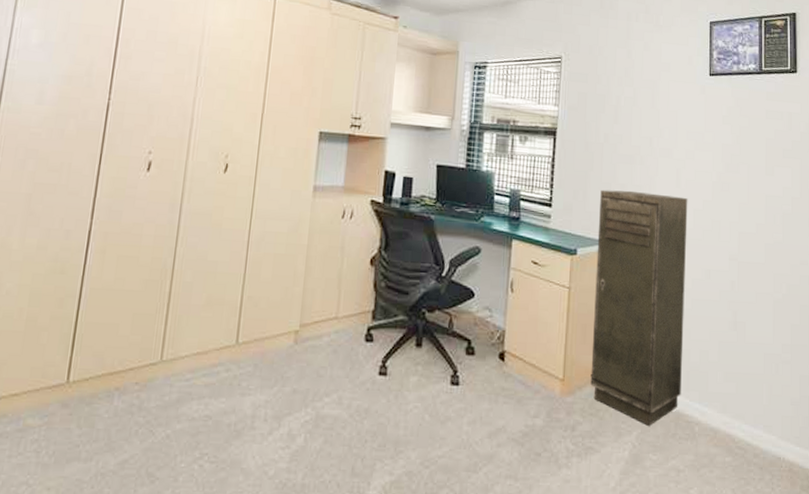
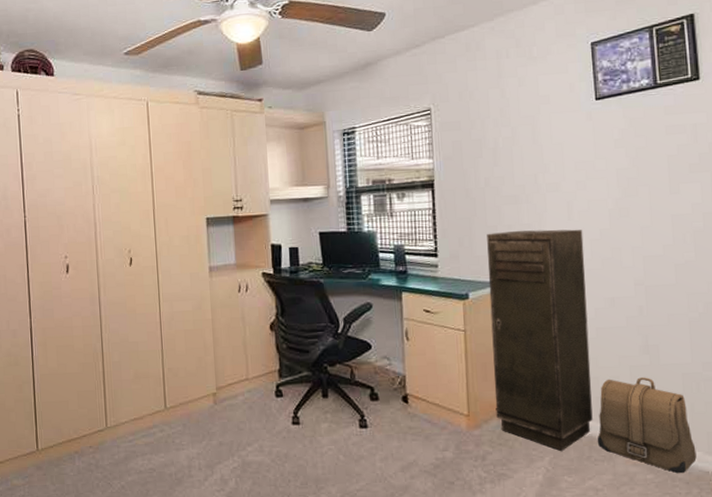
backpack: none [683,353,771,458] -> present [597,377,697,474]

